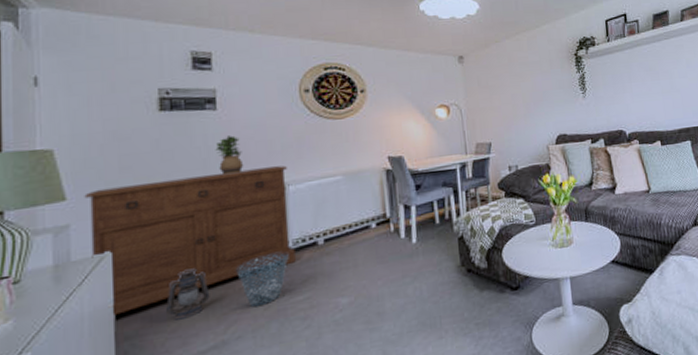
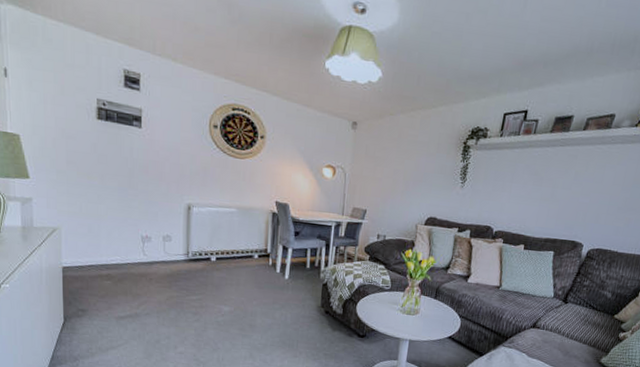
sideboard: present [84,165,296,315] -> none [42,175,193,275]
lantern: present [165,269,210,321] -> none [97,255,129,291]
potted plant: present [215,134,244,175] -> none [139,152,160,187]
waste basket: present [236,252,289,308] -> none [149,258,188,296]

